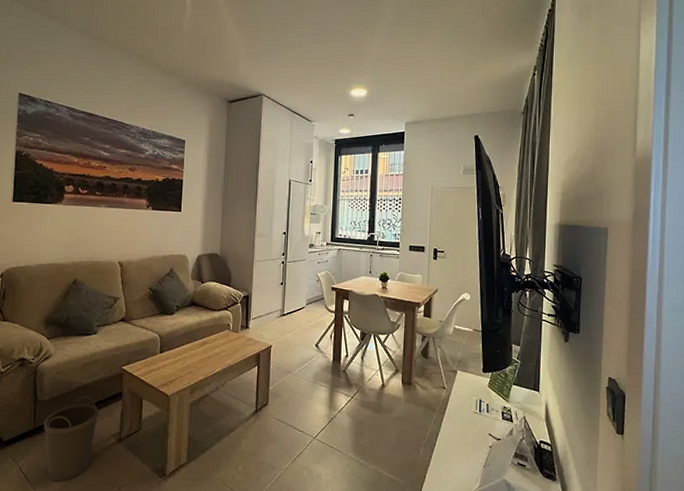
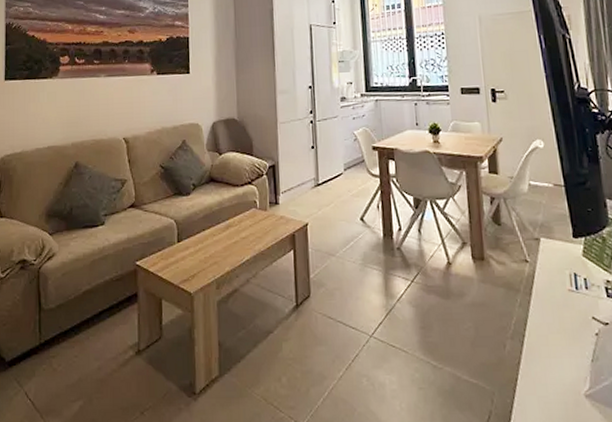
basket: present [44,395,99,482] -> none [51,300,113,408]

